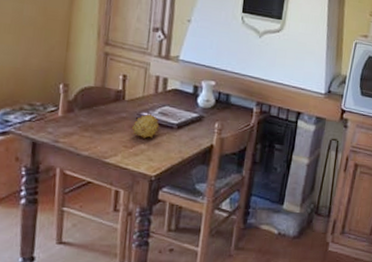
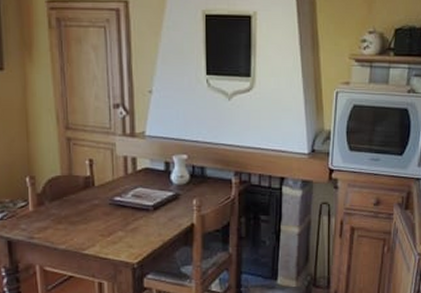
fruit: present [131,114,160,139] -> none [105,198,134,225]

